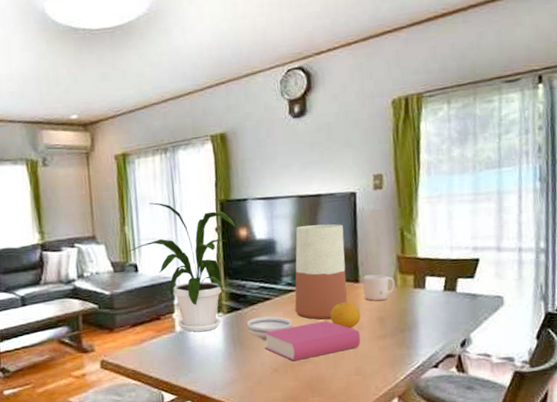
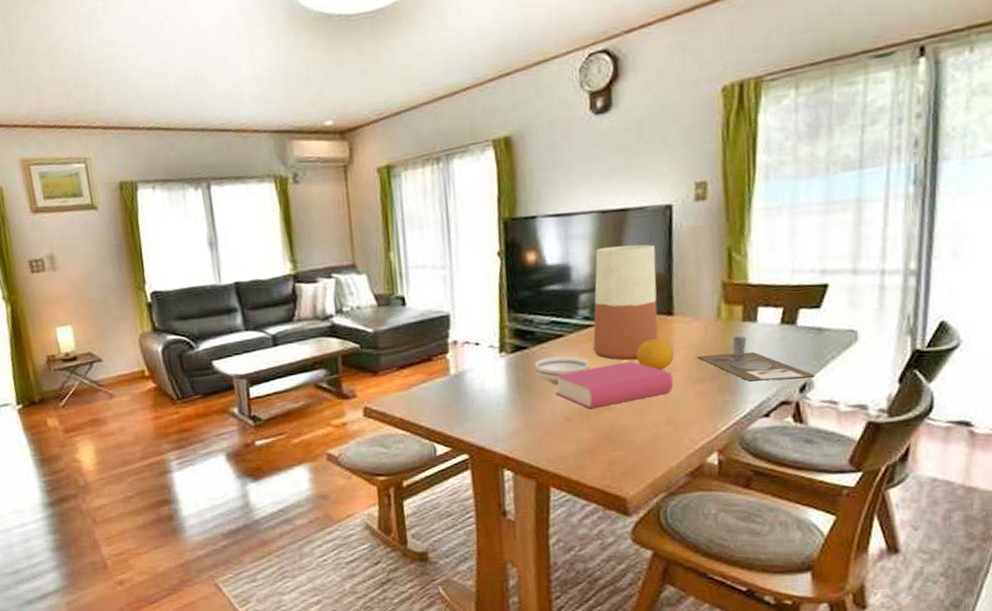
house plant: present [127,202,237,332] -> none [393,223,524,375]
mug: present [362,274,396,301] -> none [677,304,719,338]
place setting: none [379,300,474,338] -> present [697,336,817,382]

